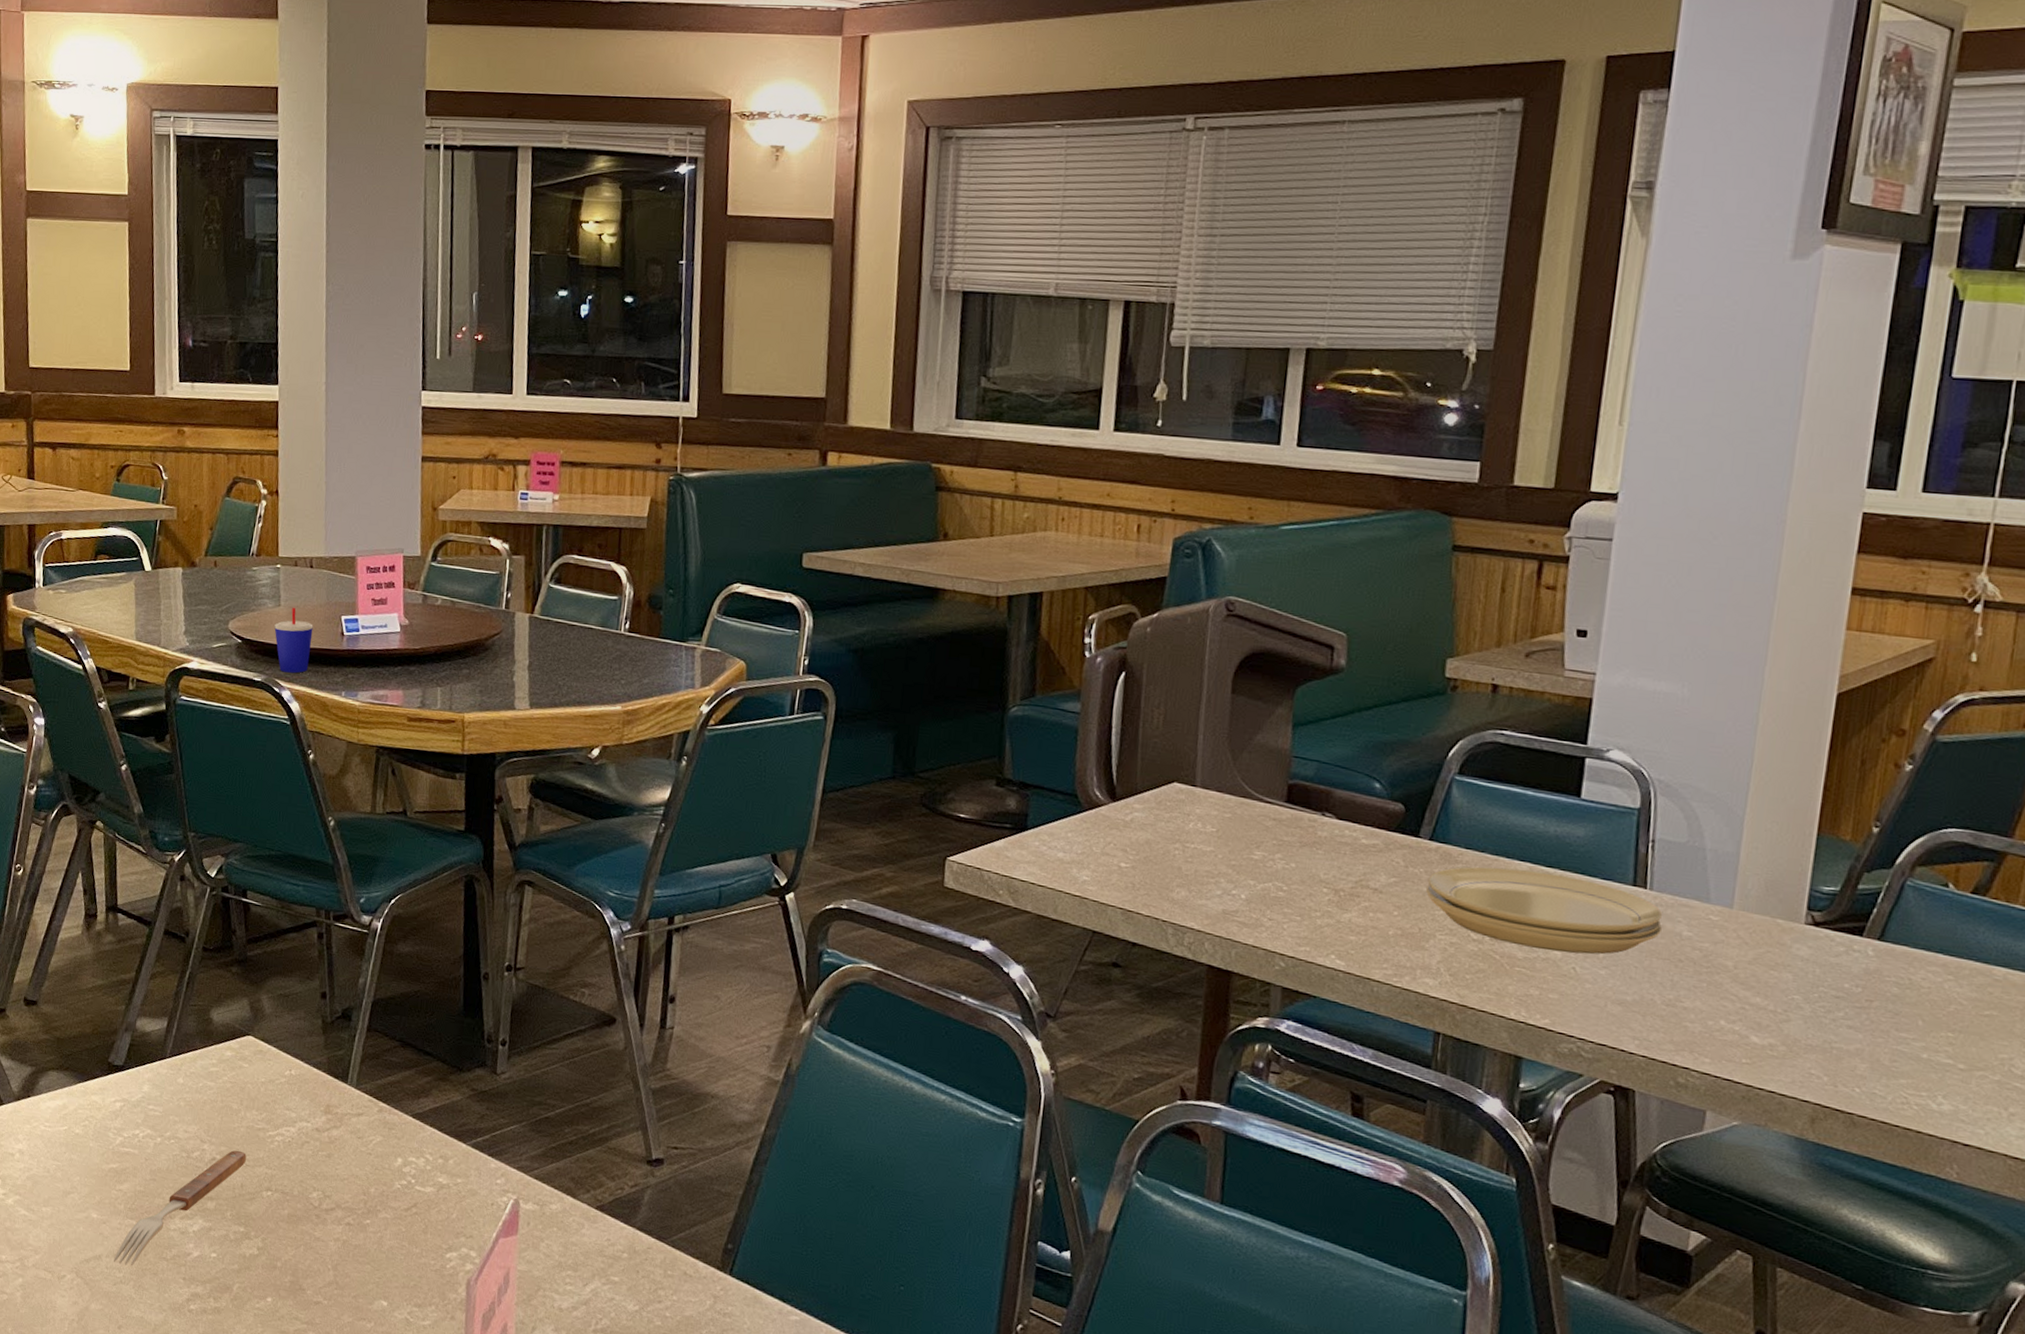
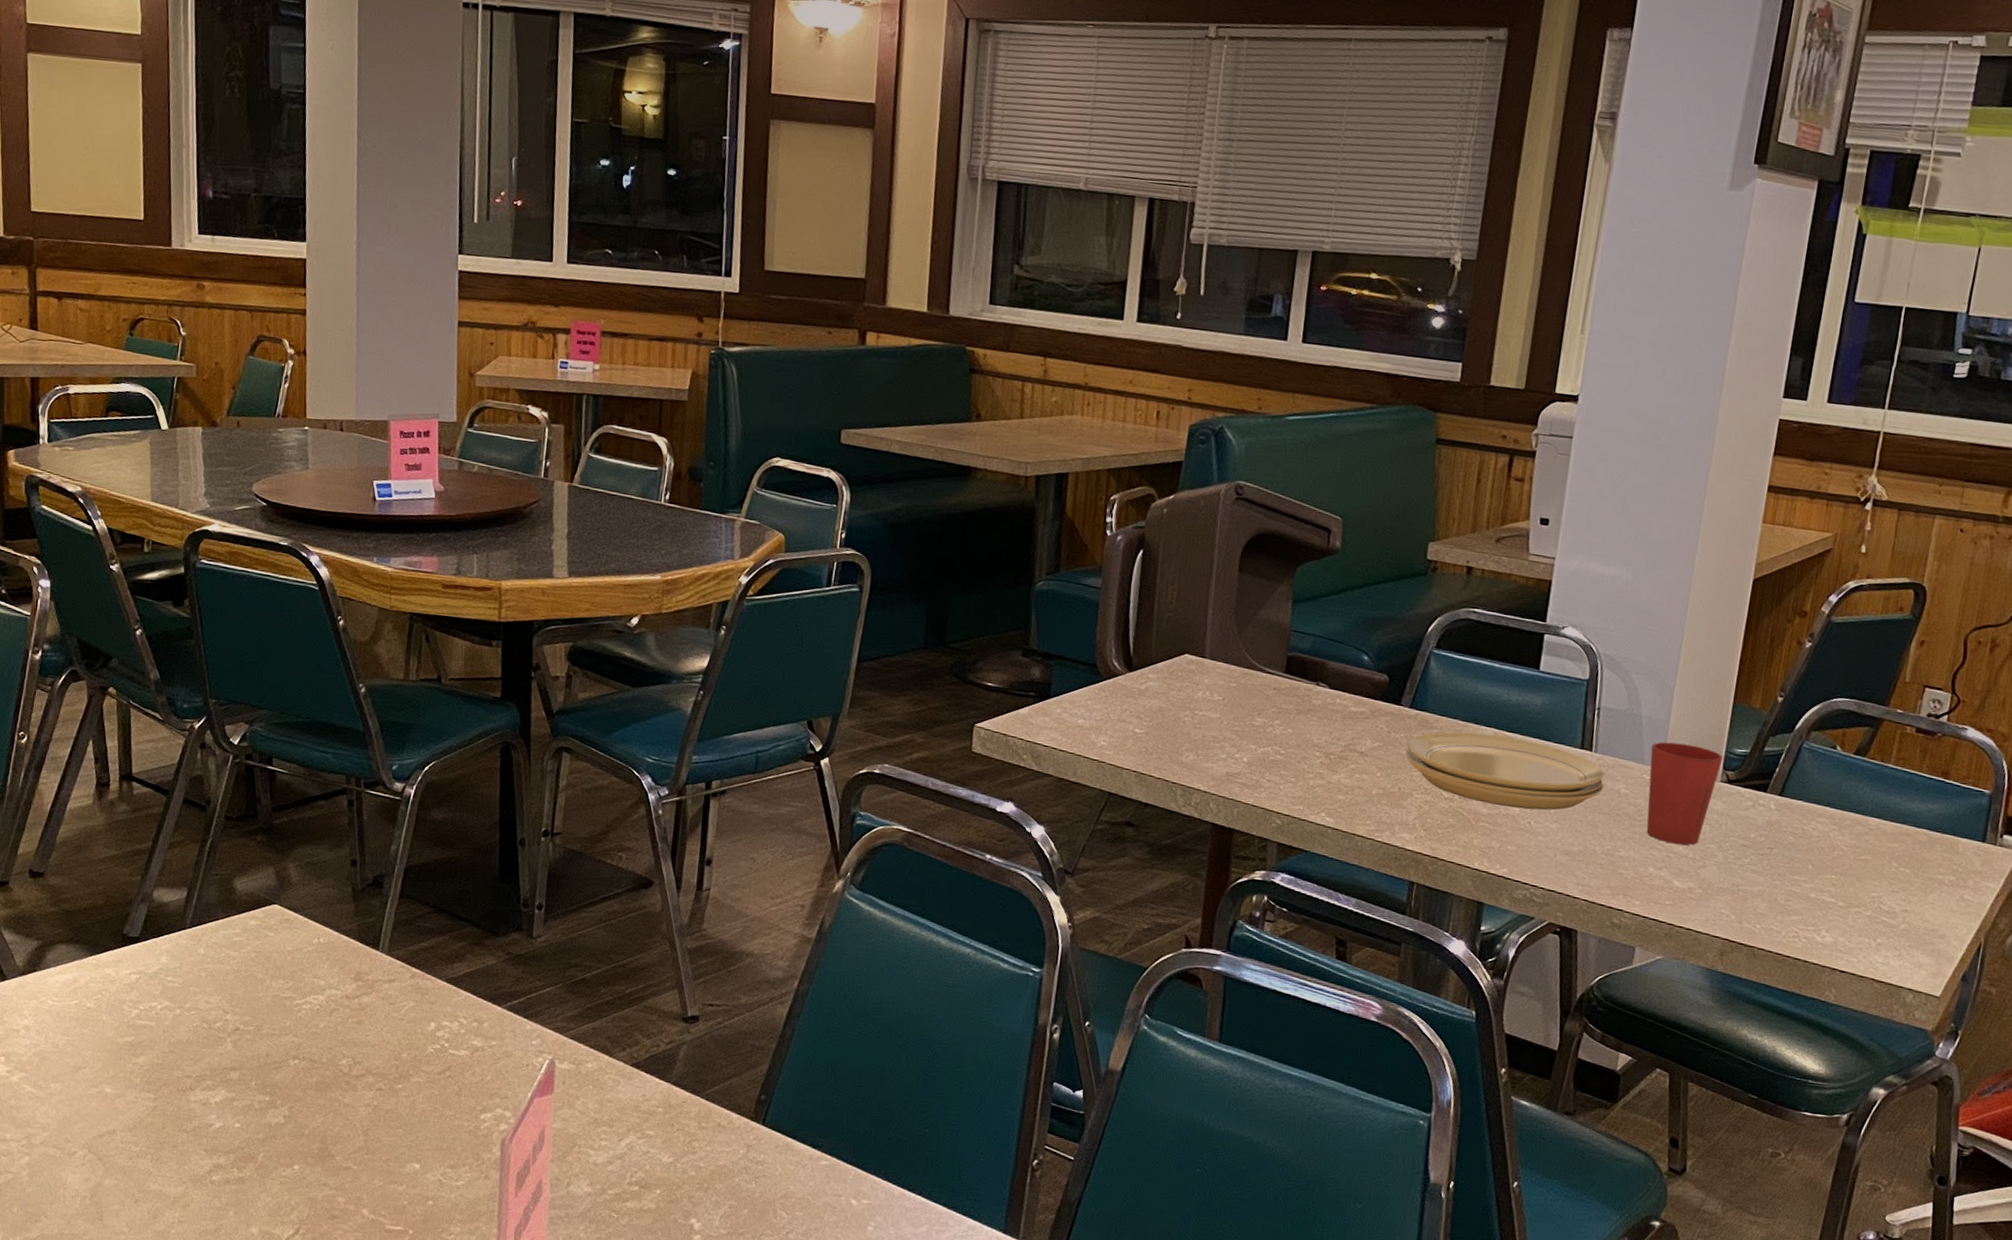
fork: present [113,1150,247,1265] -> none [129,1019,272,1139]
beverage cup: present [274,607,313,673] -> none [302,470,344,538]
cup: none [1715,878,1808,996] -> present [1646,742,1724,845]

